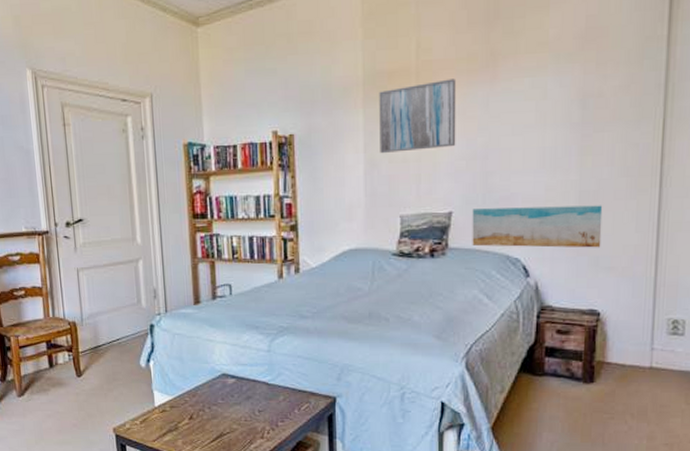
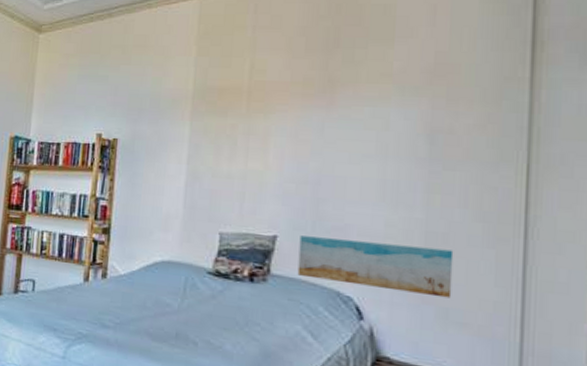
wall art: present [379,79,457,154] -> none [203,100,290,169]

